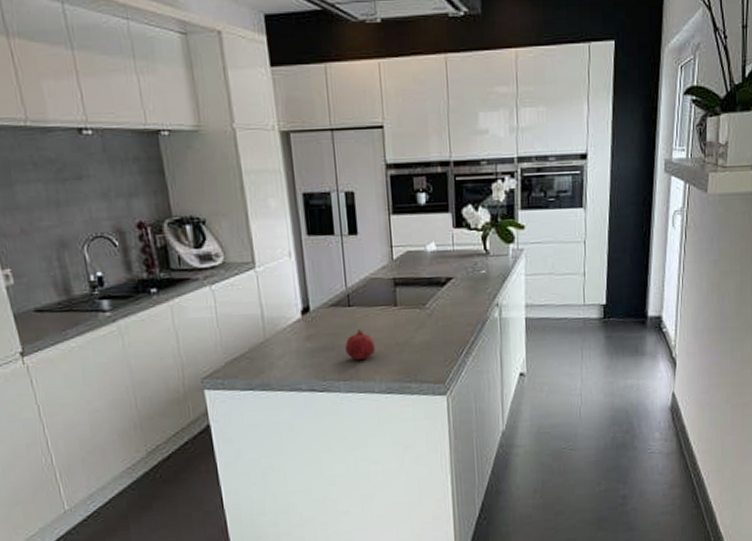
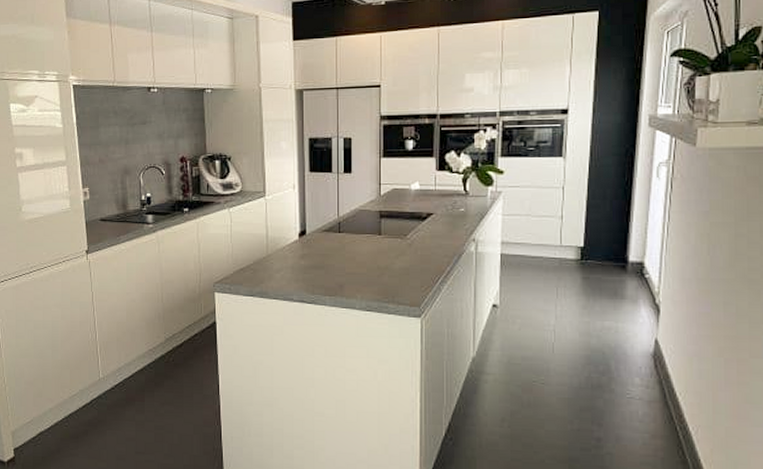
fruit: present [344,329,376,360] -> none [332,253,360,279]

